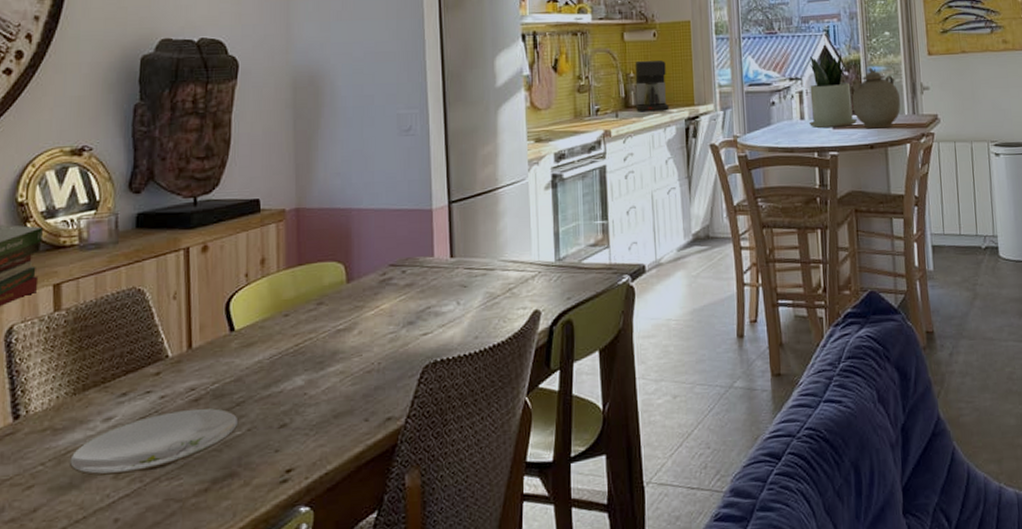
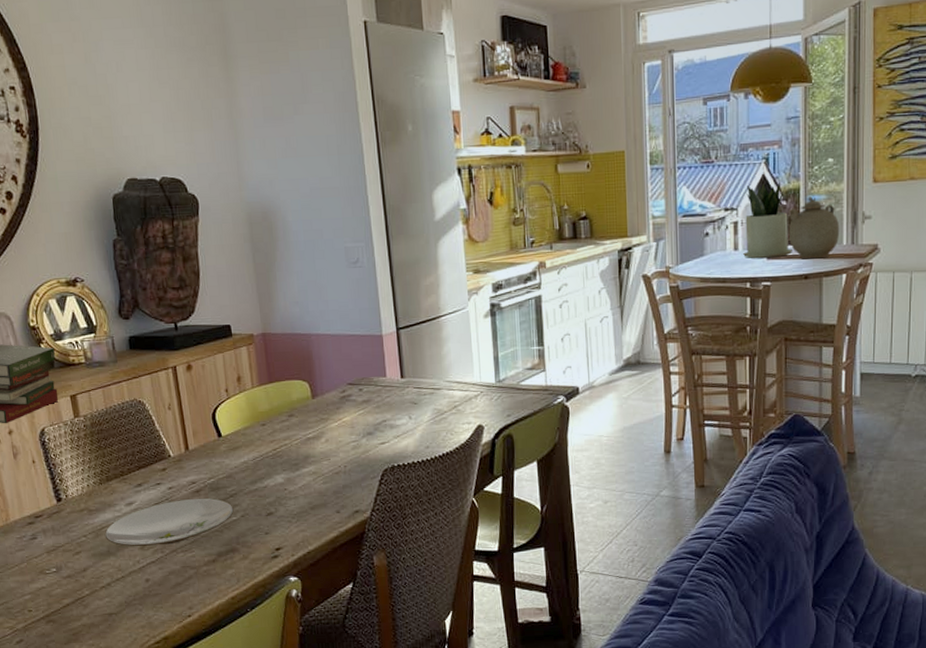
coffee maker: present [635,61,669,112] -> none [568,192,602,244]

